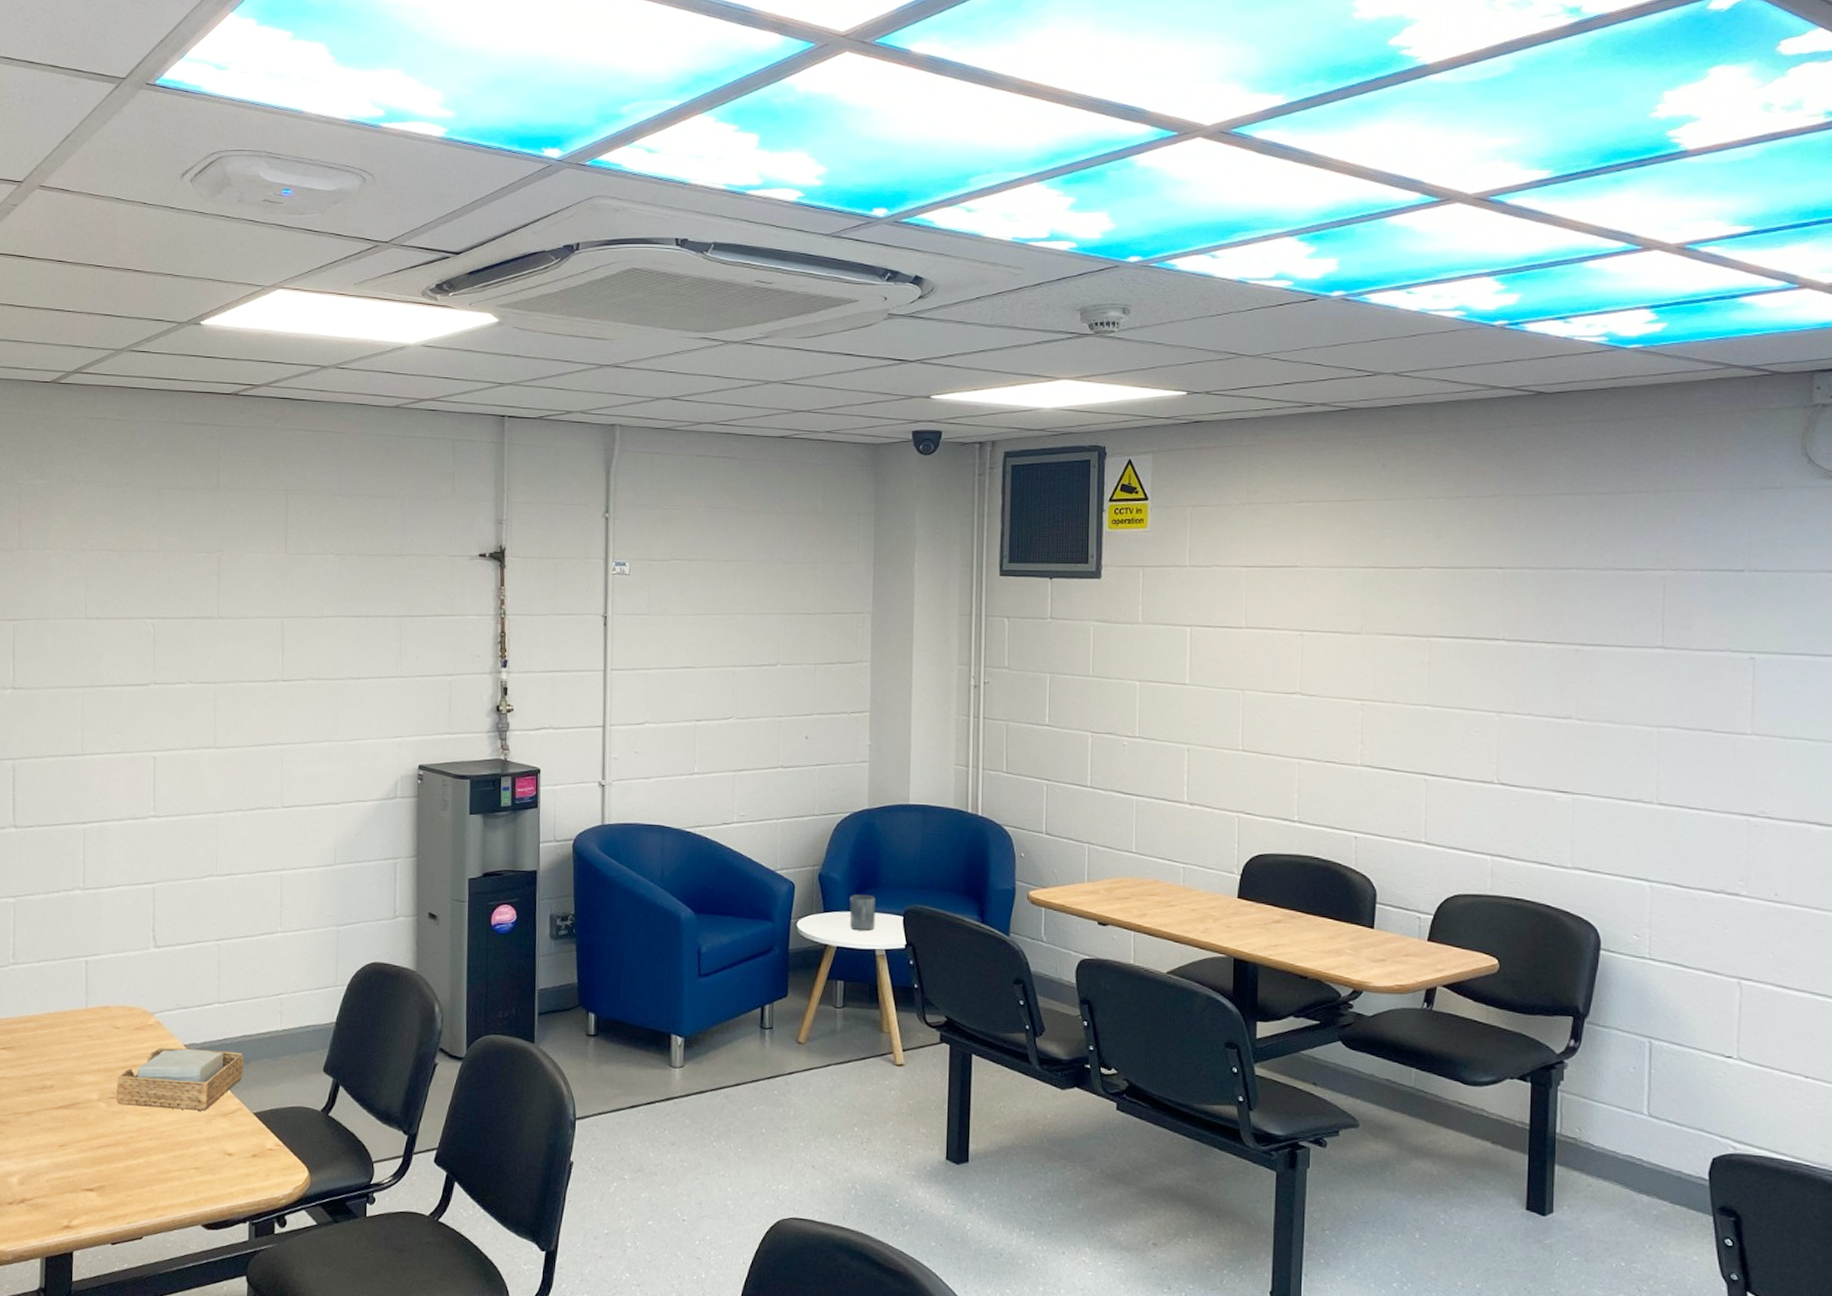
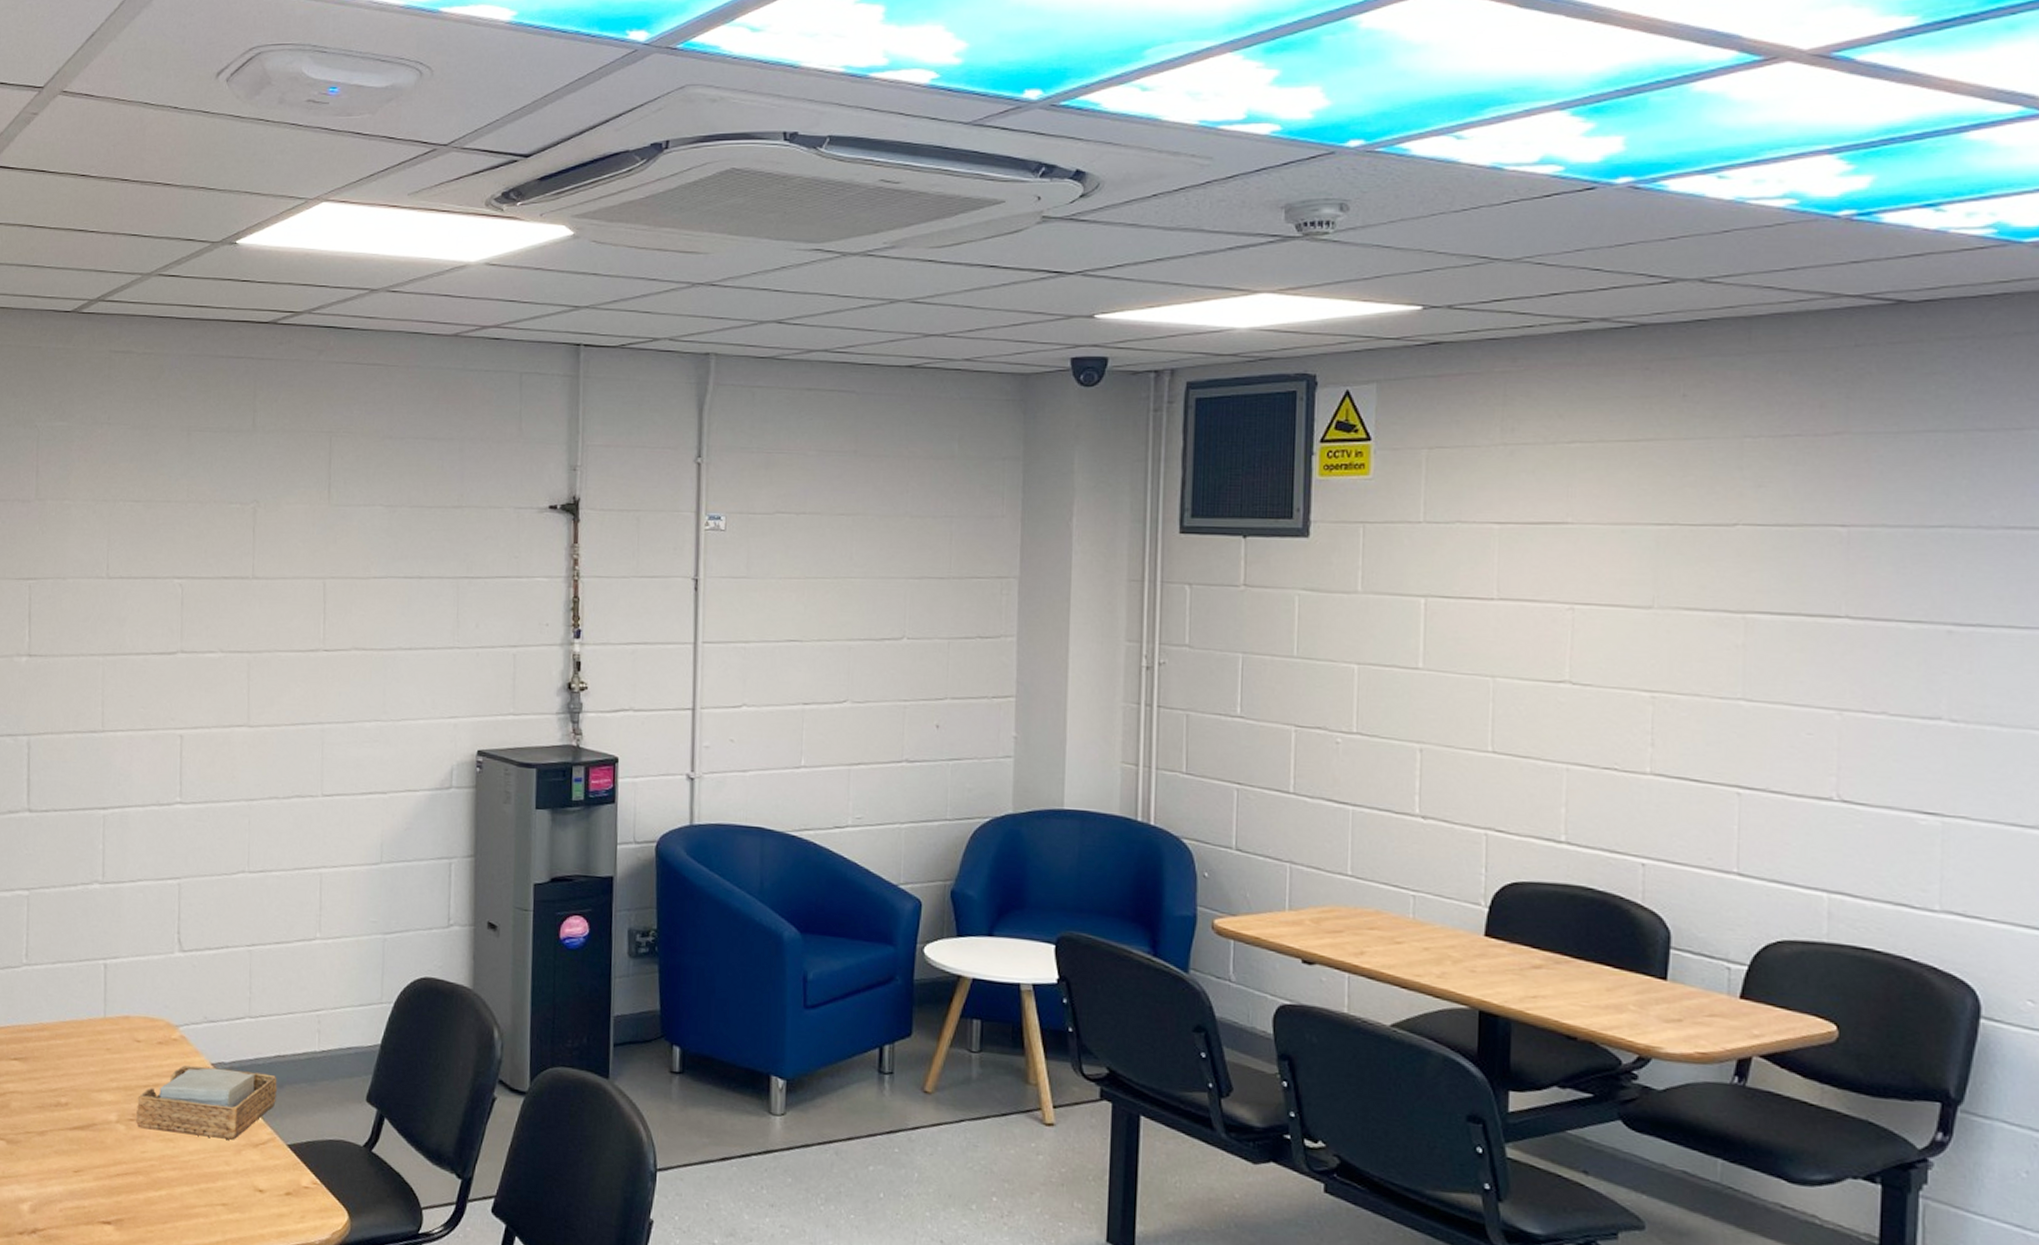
cup: present [849,894,876,931] -> none [988,916,1022,961]

